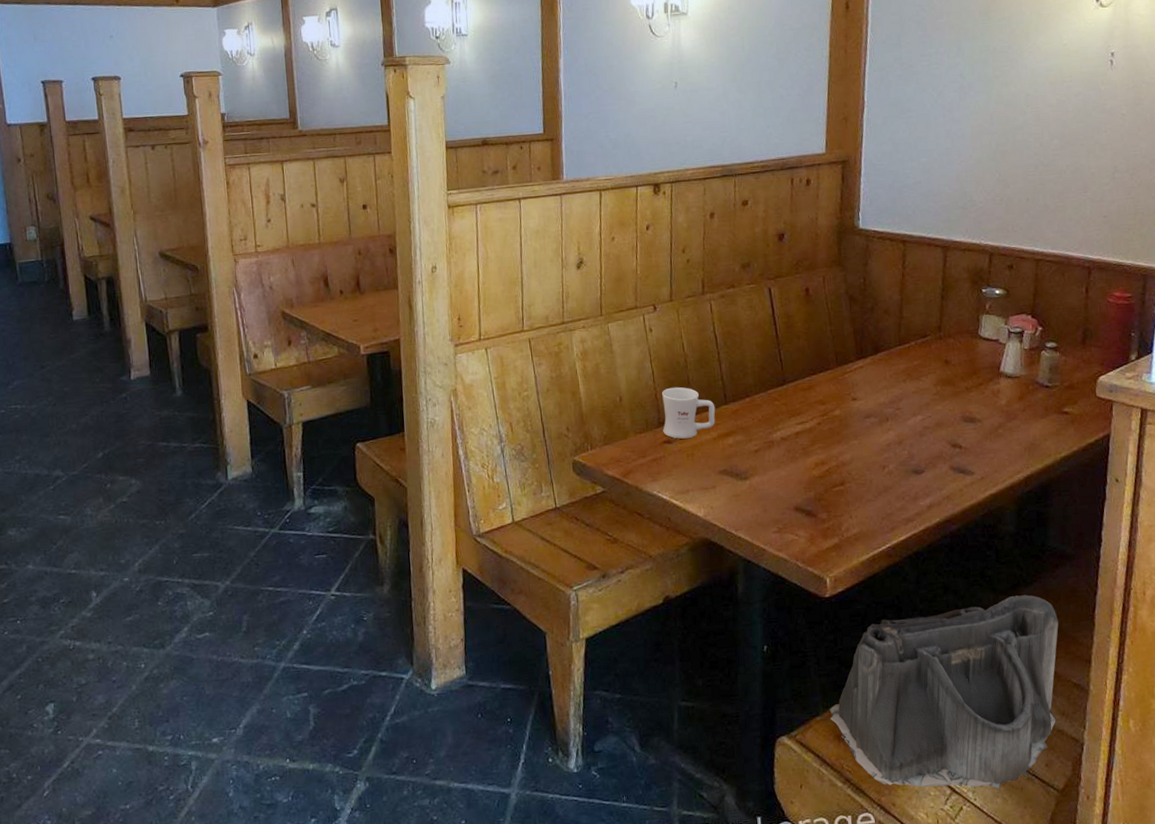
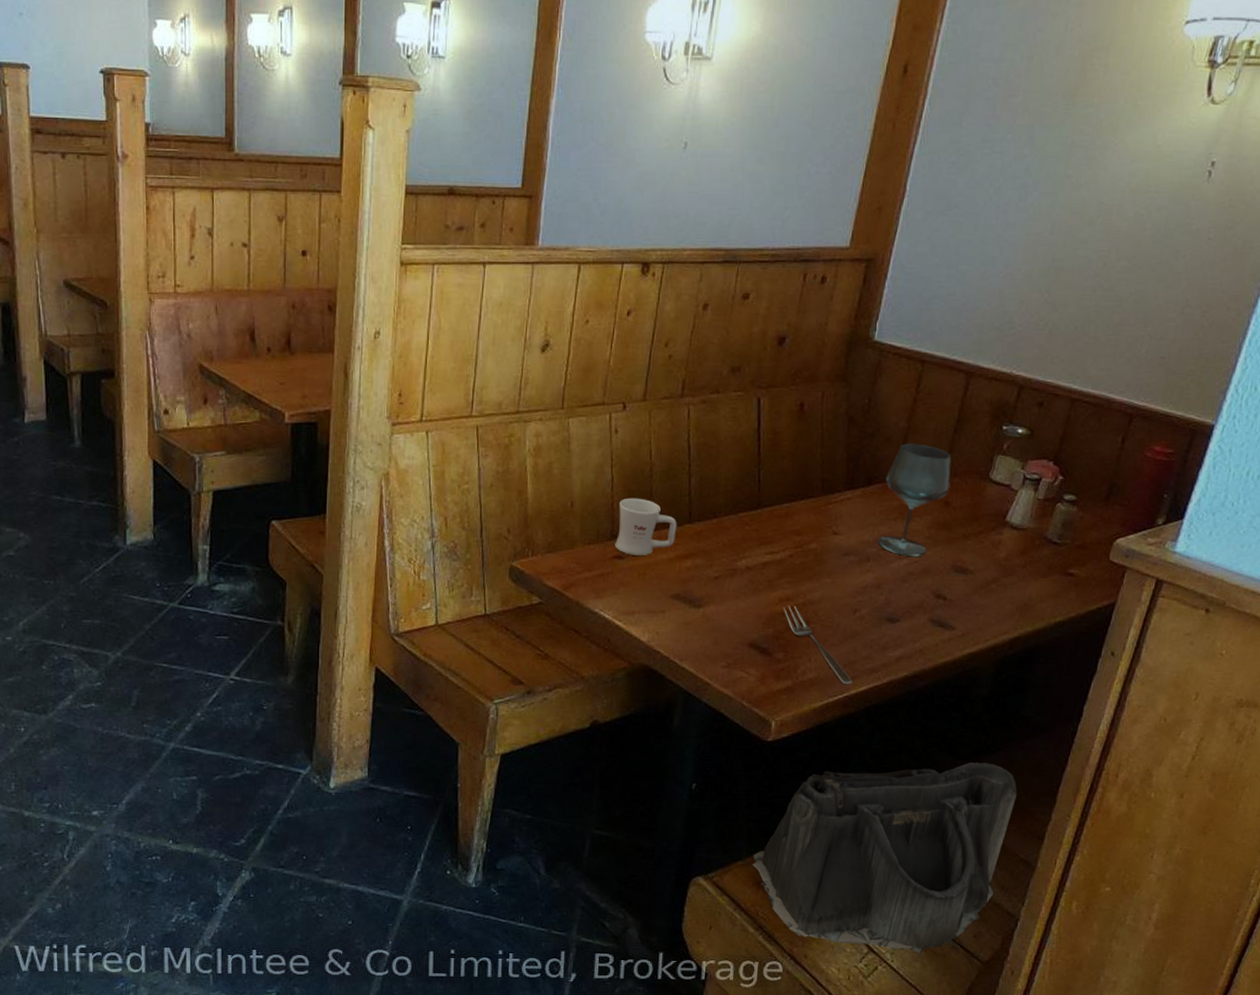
fork: none [820,468,893,536] -> present [783,605,853,685]
wine glass: none [890,312,947,413] -> present [877,443,952,557]

